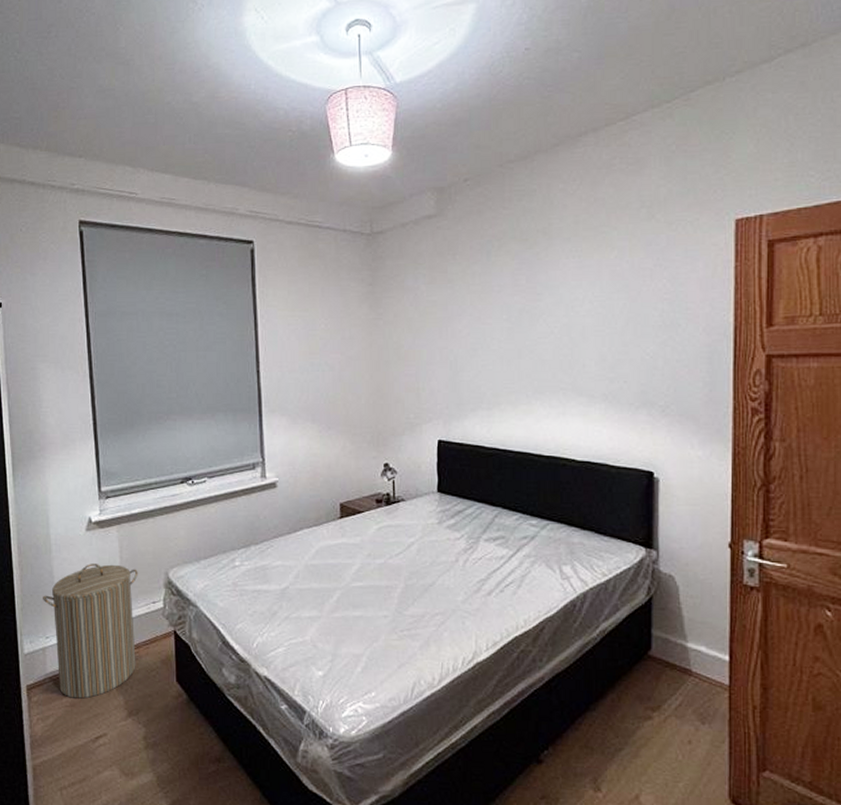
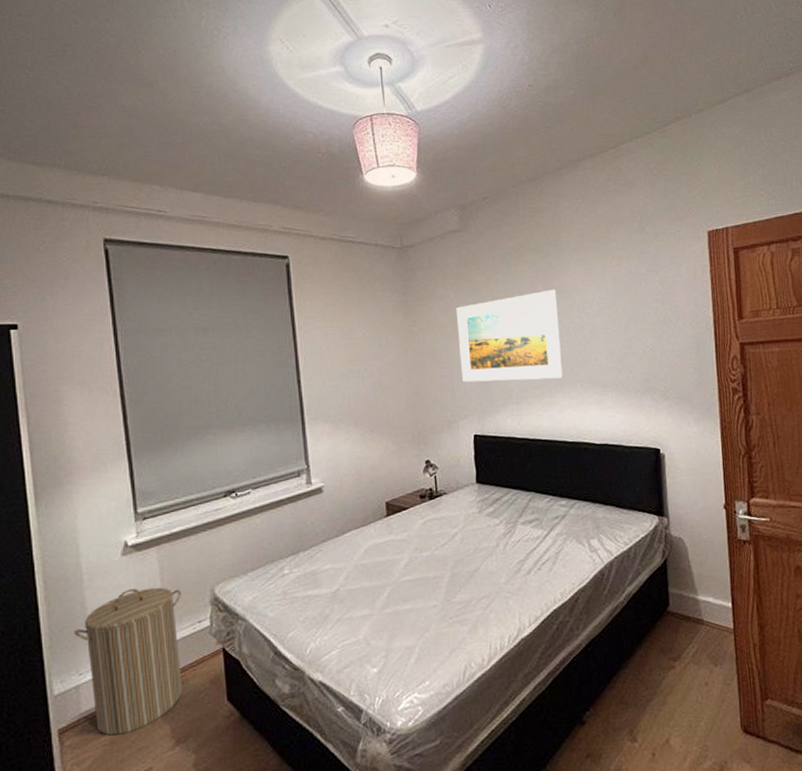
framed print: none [426,284,543,384] -> present [455,289,563,383]

